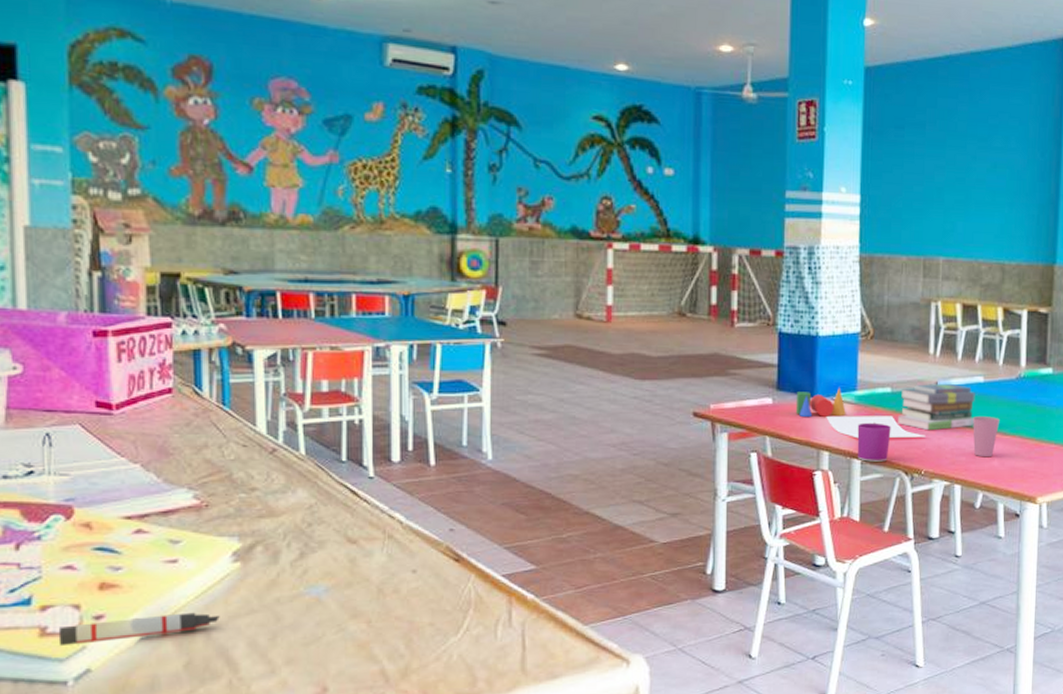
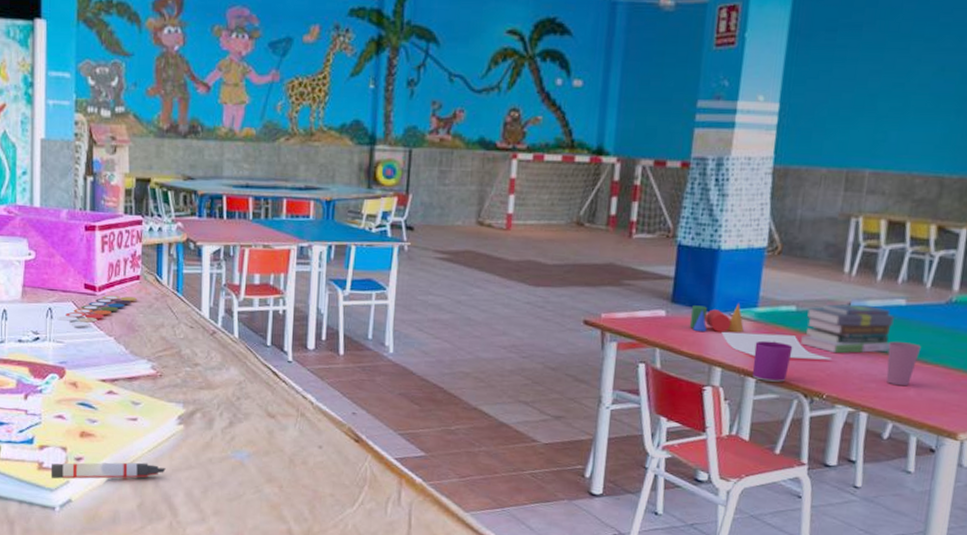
paint palette: none [58,412,171,454] -> present [57,294,138,327]

